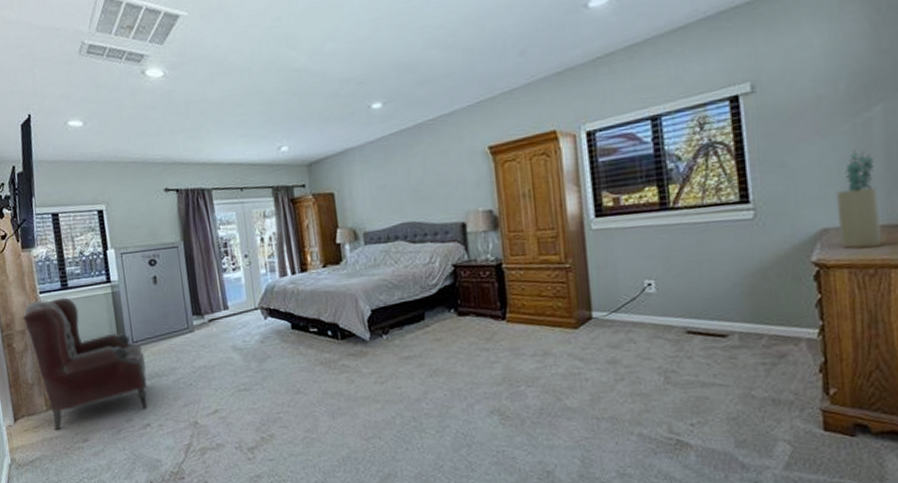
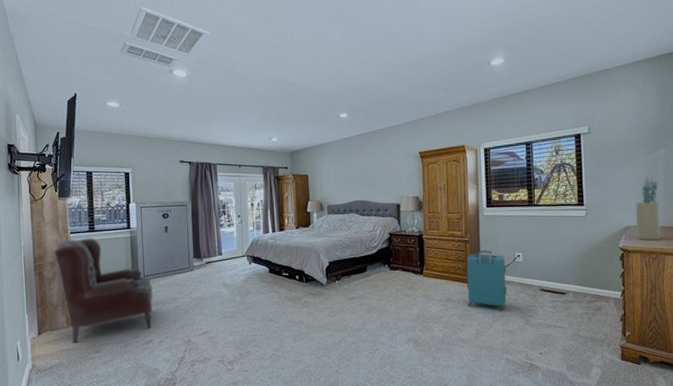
suitcase: none [569,279,634,366] -> present [466,250,507,311]

